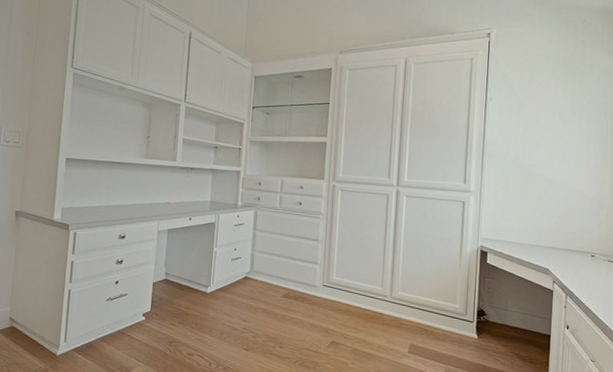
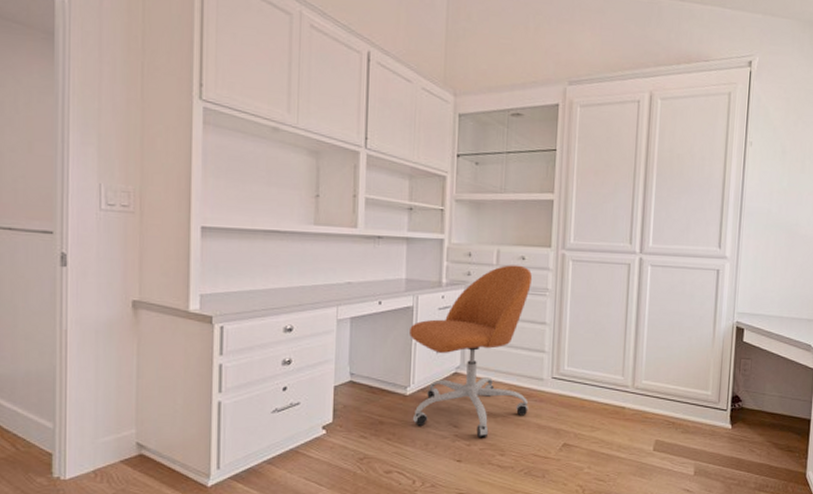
office chair: none [211,192,309,332] -> present [410,265,533,439]

